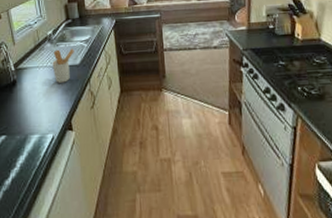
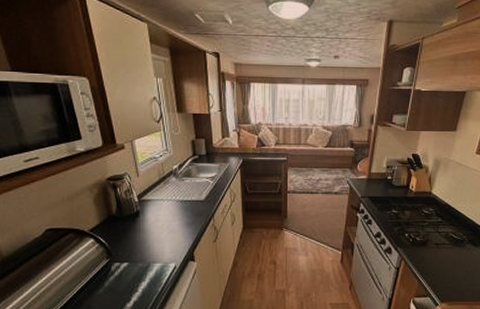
utensil holder: present [52,48,74,83] -> none [177,184,200,216]

